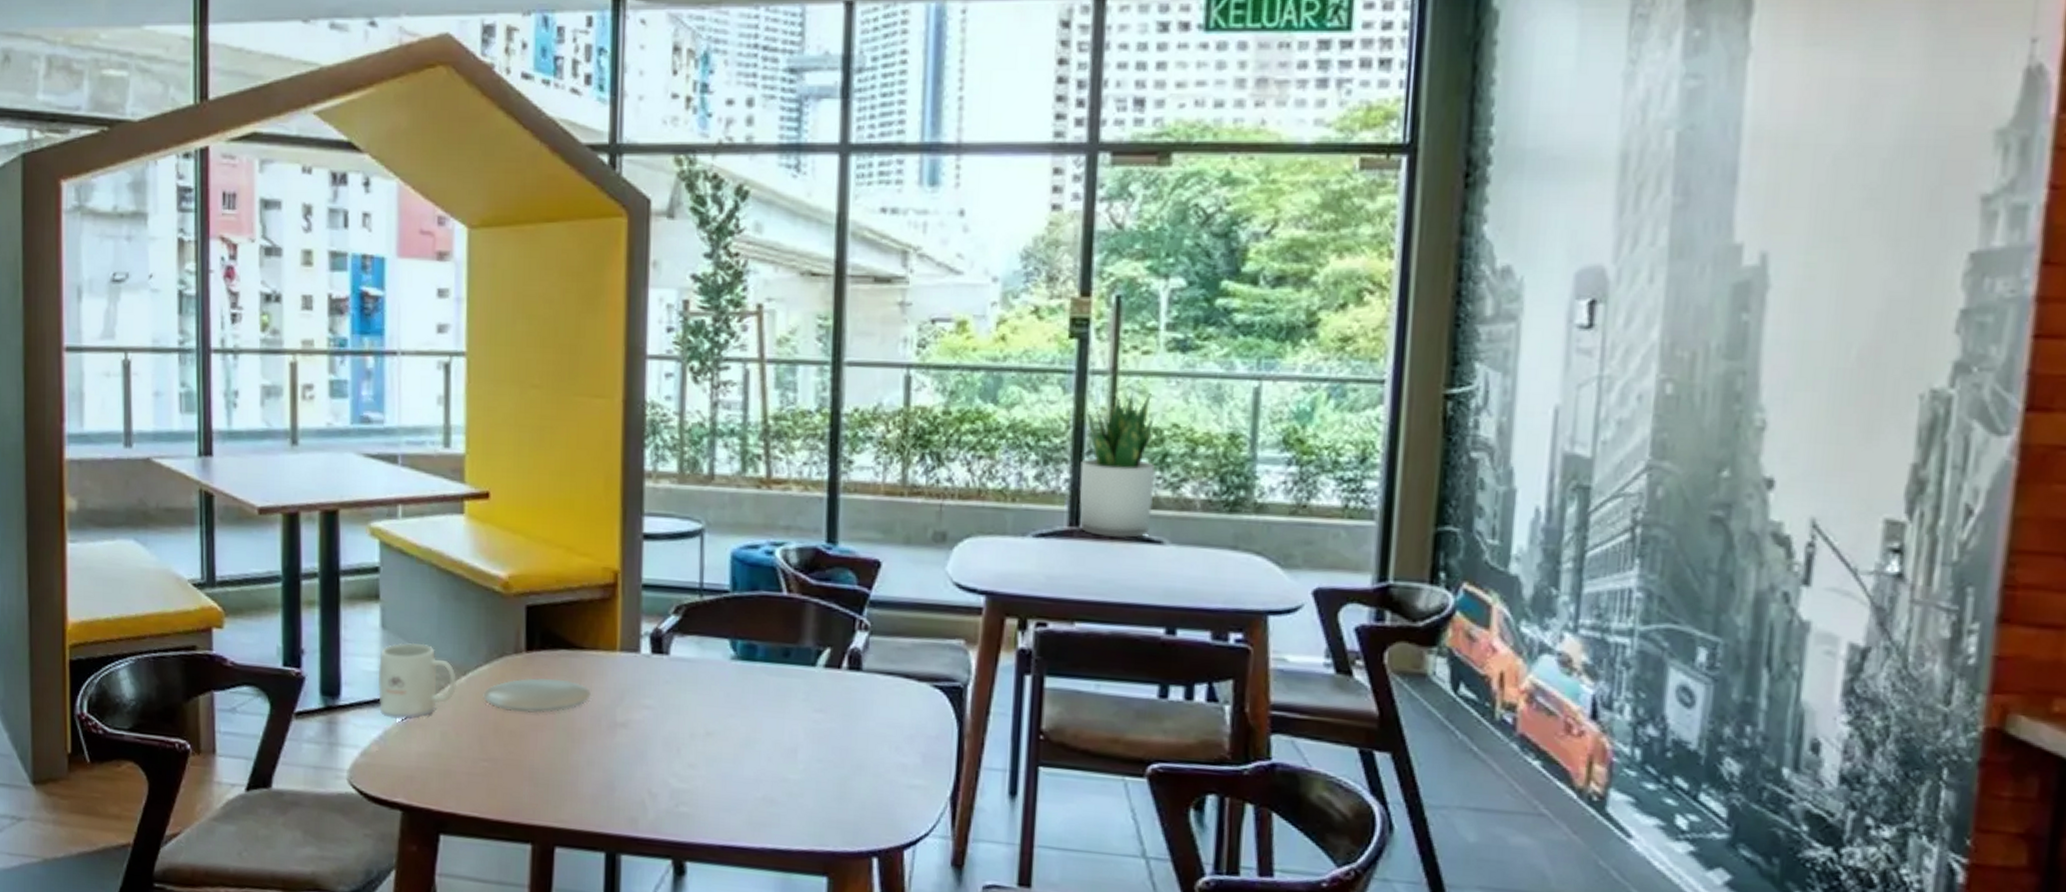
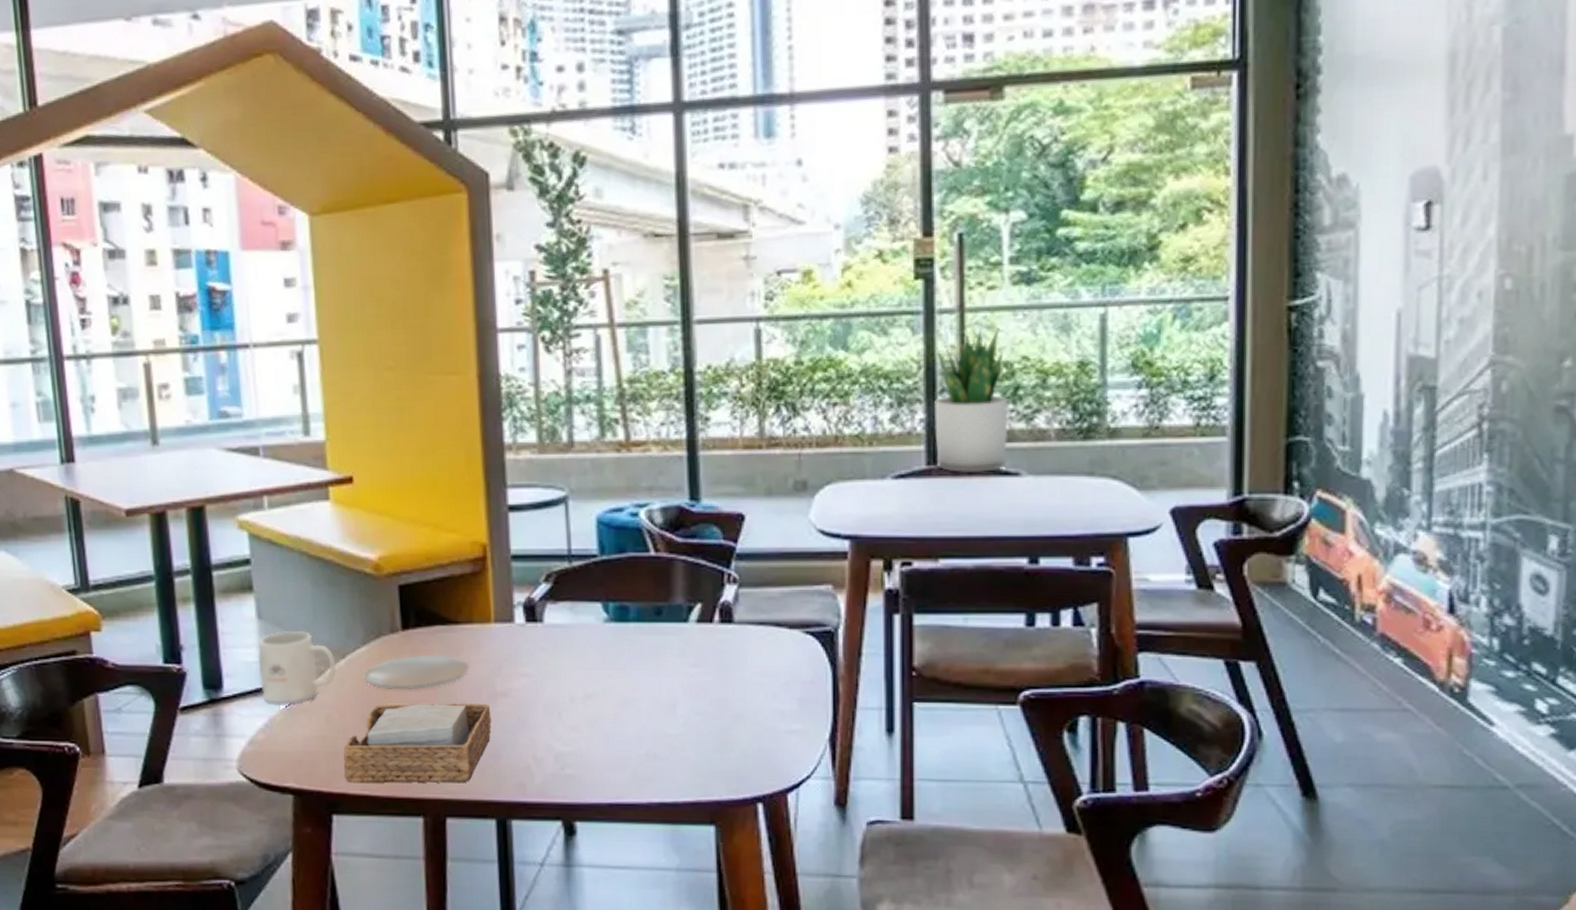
napkin holder: none [454,725,609,813] -> present [343,703,492,784]

